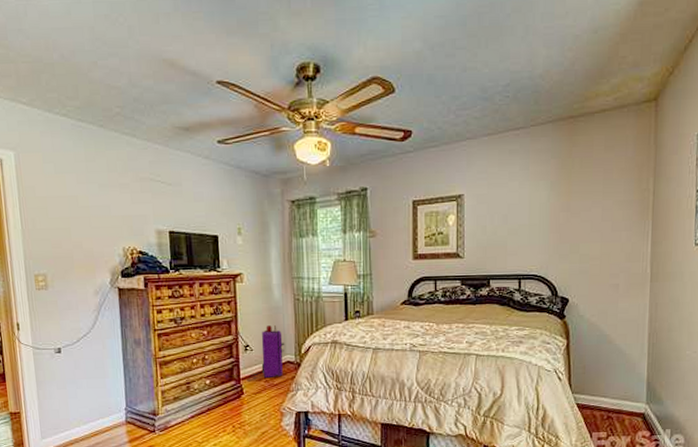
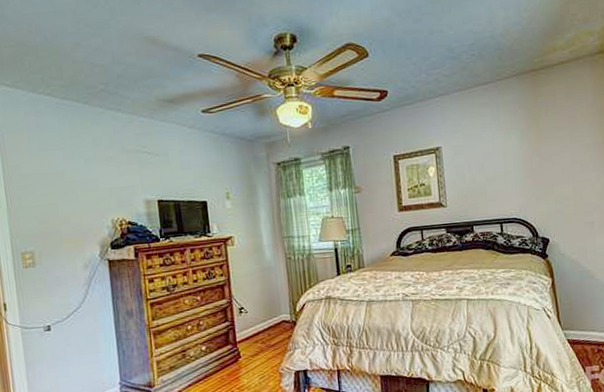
air purifier: present [247,325,285,382] -> none [243,286,280,345]

